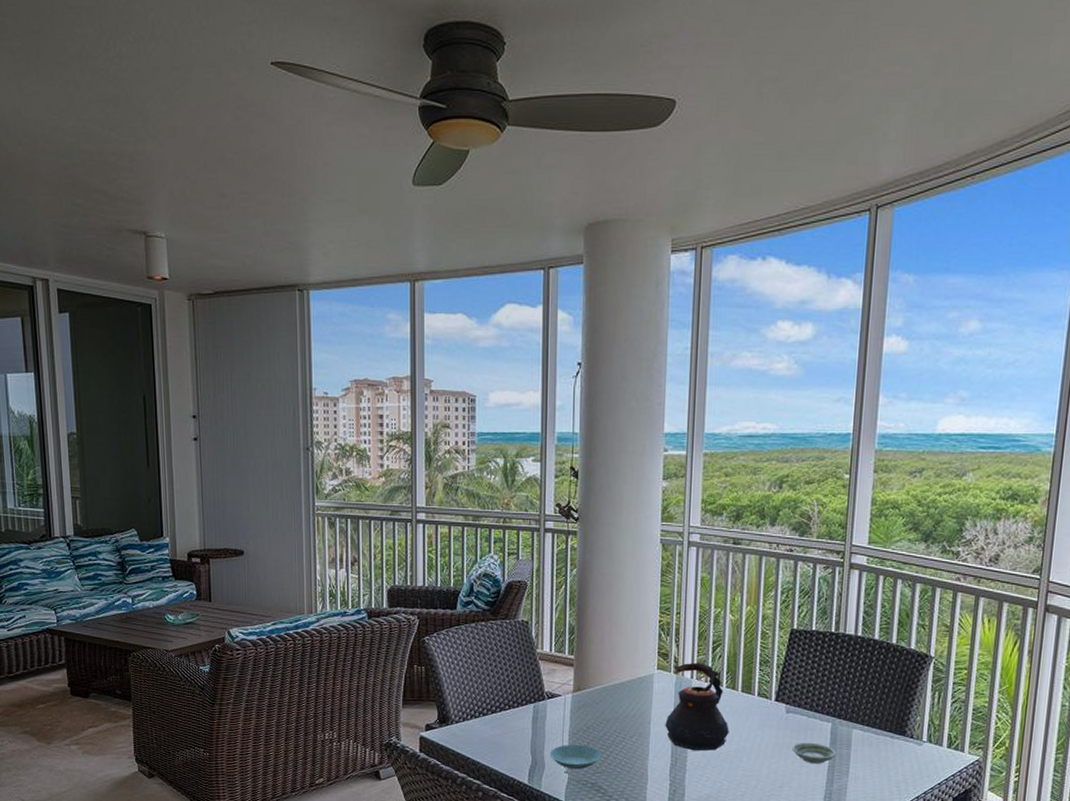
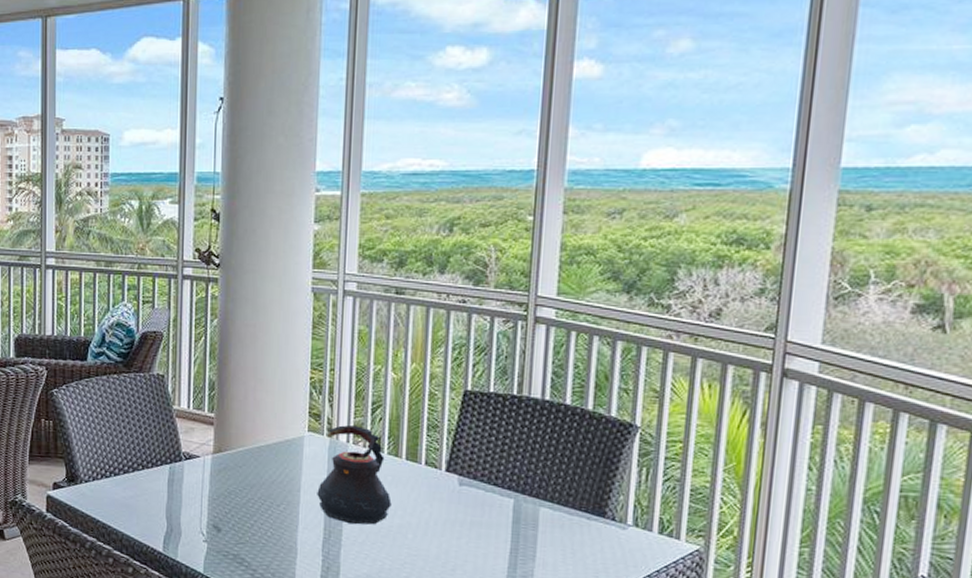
saucer: present [549,745,602,770] -> none [186,511,245,539]
saucer: present [792,742,836,764] -> none [466,519,520,546]

